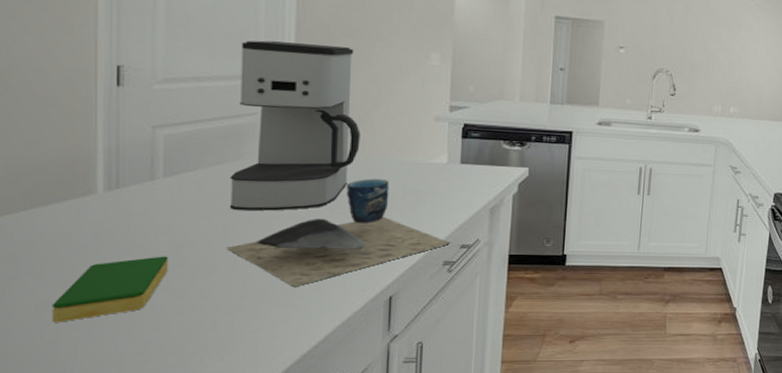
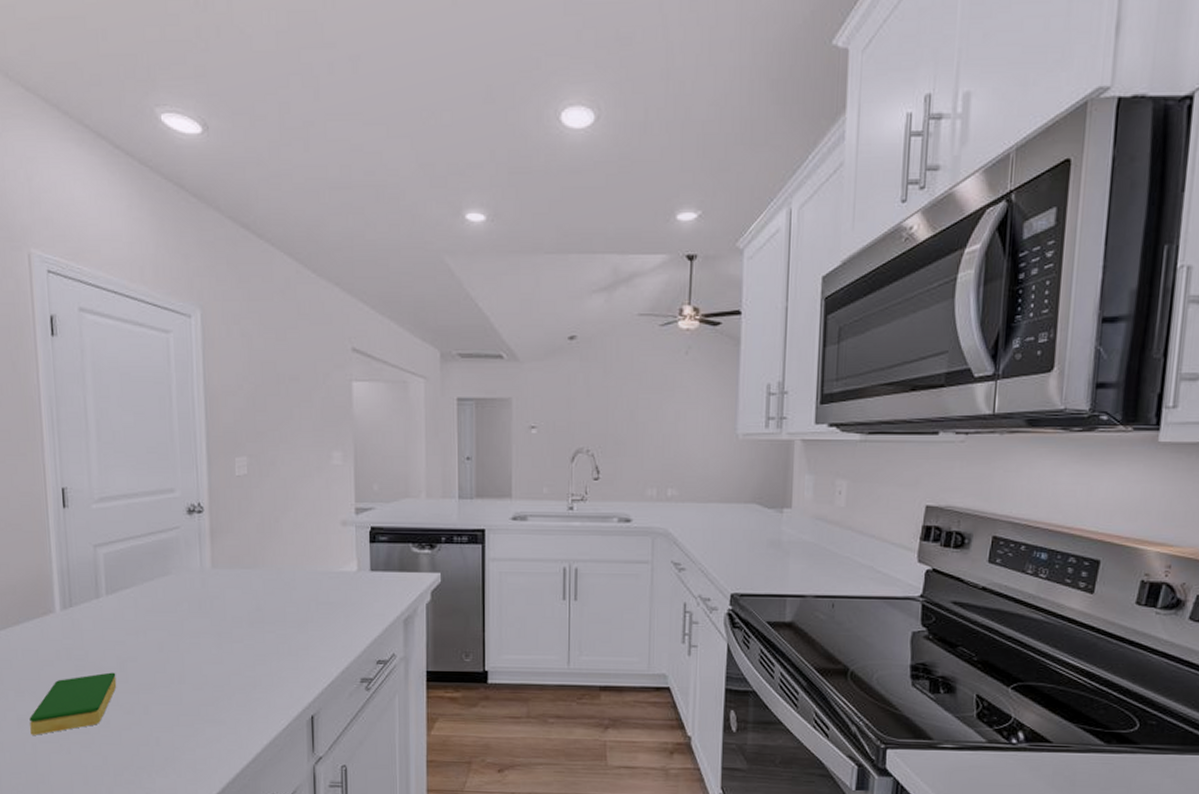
cup: present [227,178,451,287] -> none [163,590,367,704]
coffee maker: present [229,40,361,211] -> none [160,452,273,626]

